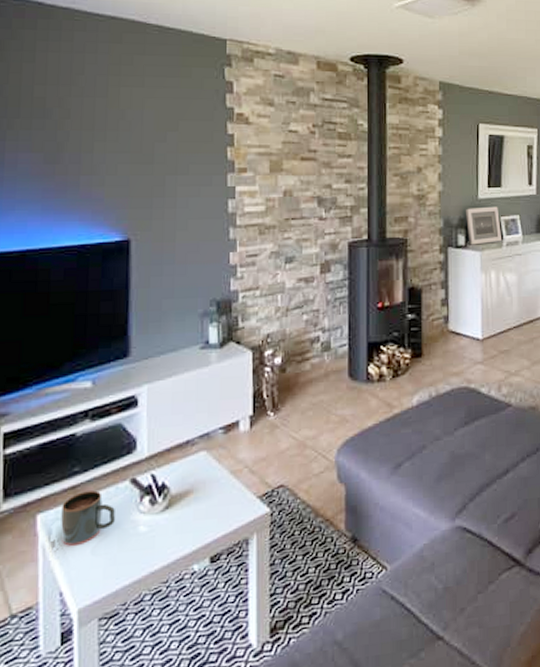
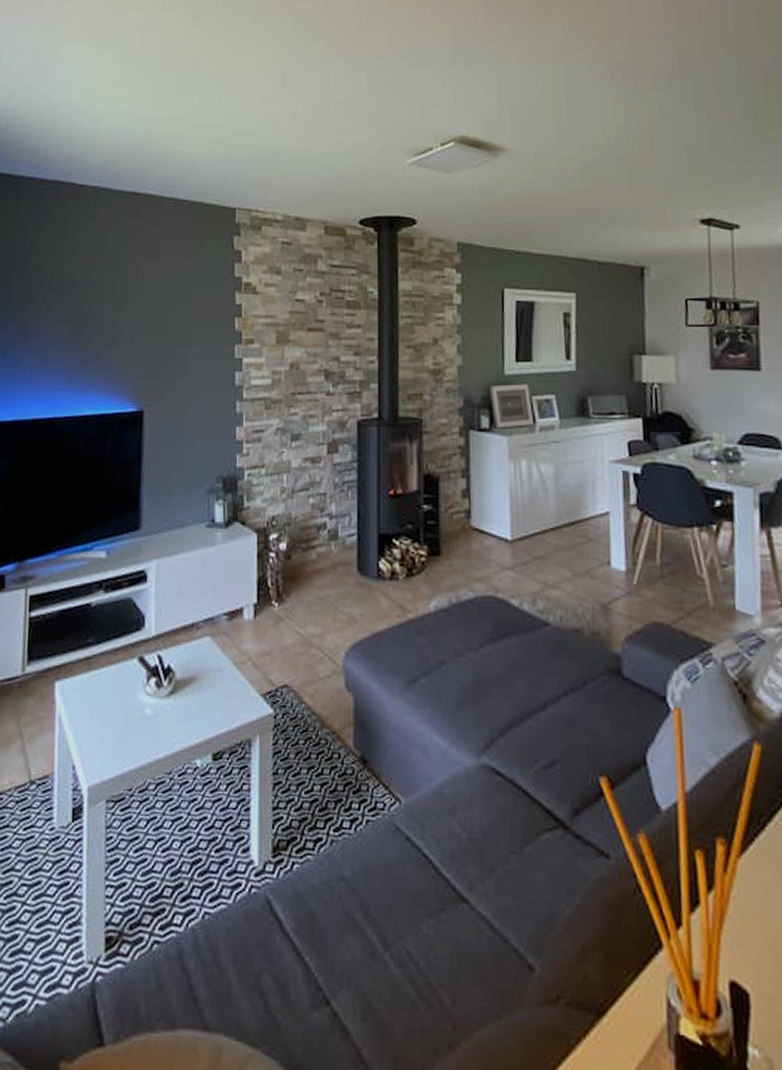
mug: present [61,490,116,546] -> none [75,664,125,719]

